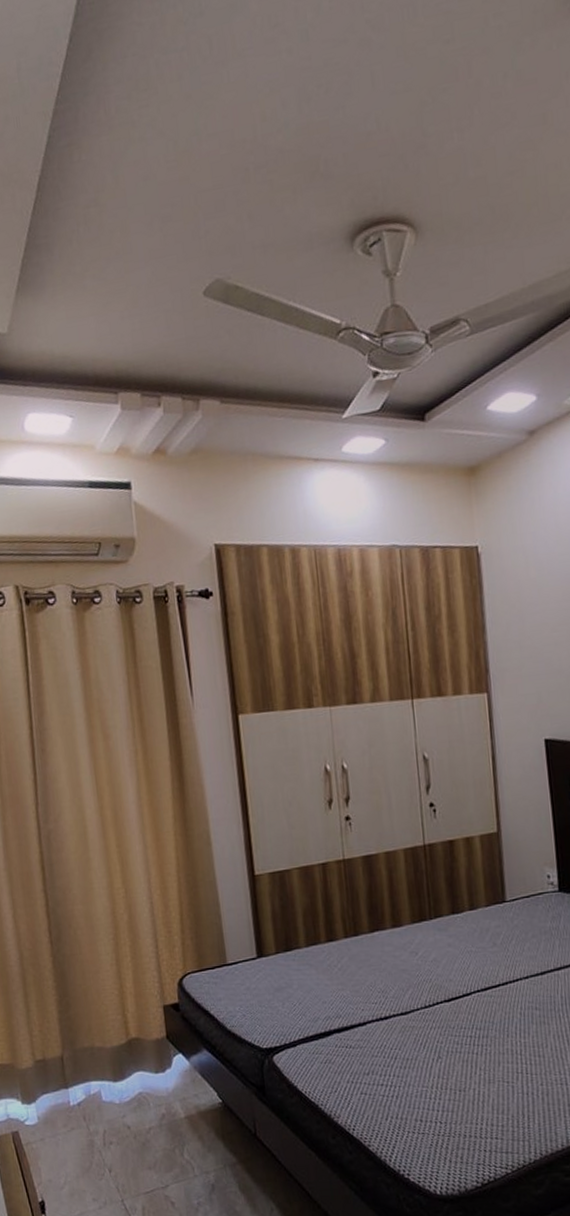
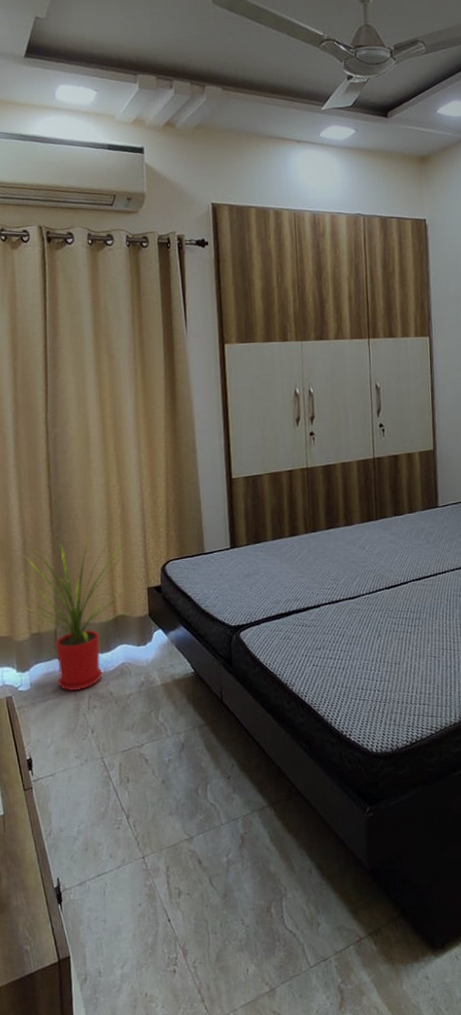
house plant: none [10,942,146,1125] -> present [13,531,131,691]

